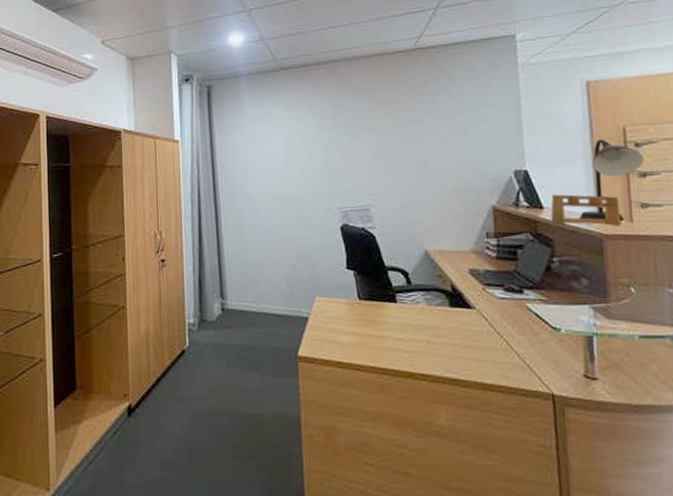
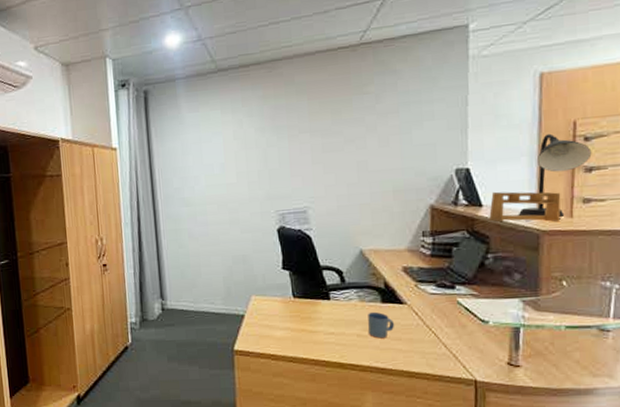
mug: none [436,316,465,346] -> present [367,311,395,339]

